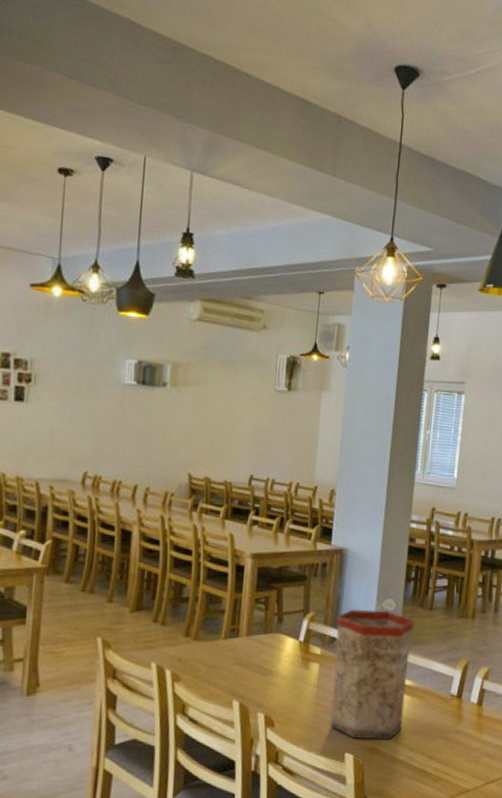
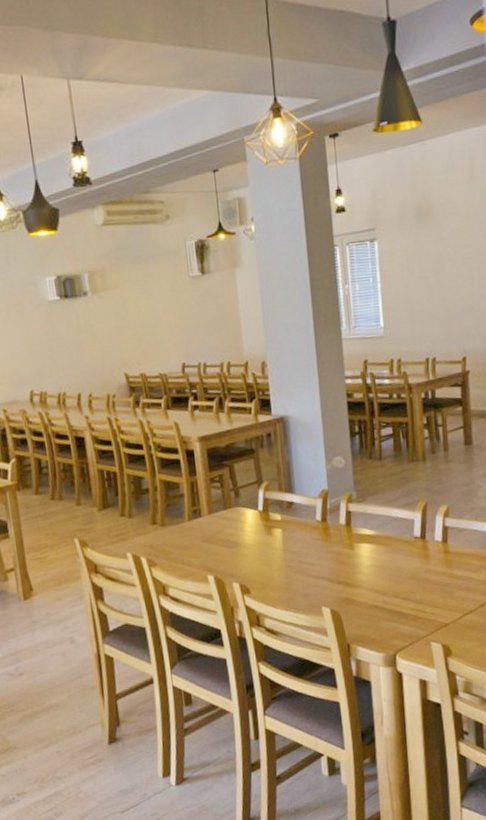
vase: present [330,609,415,739] -> none [290,467,373,593]

